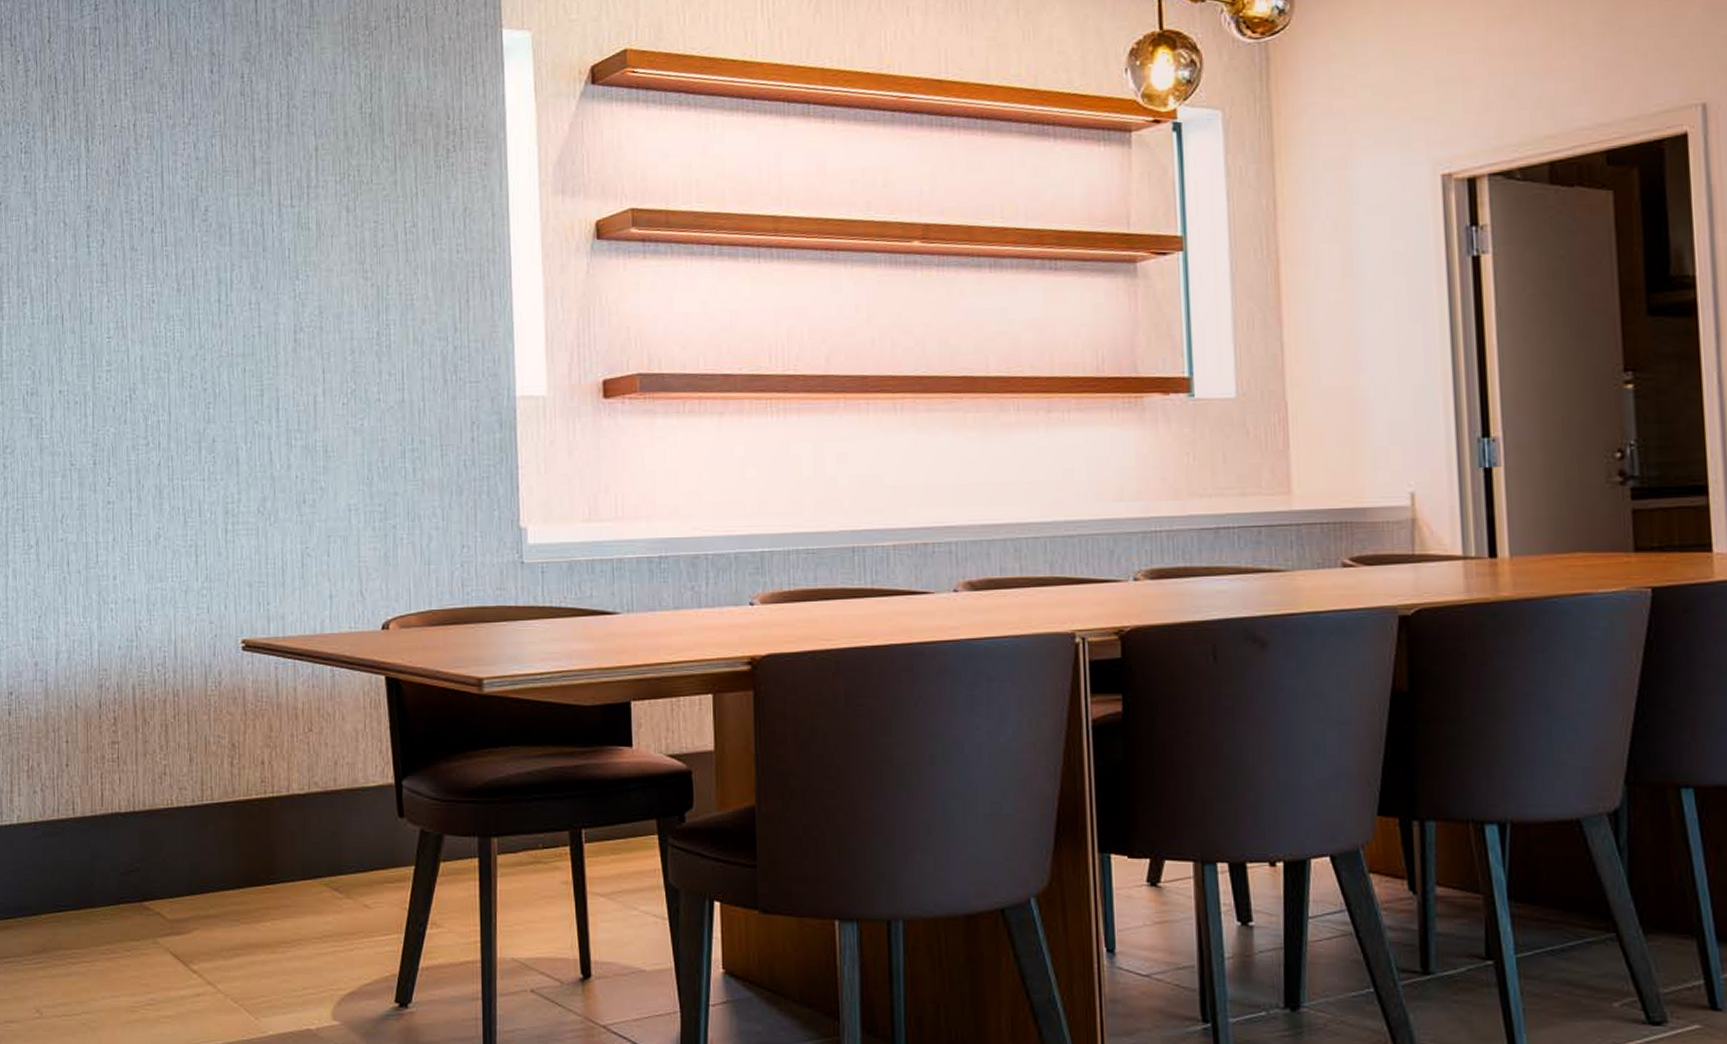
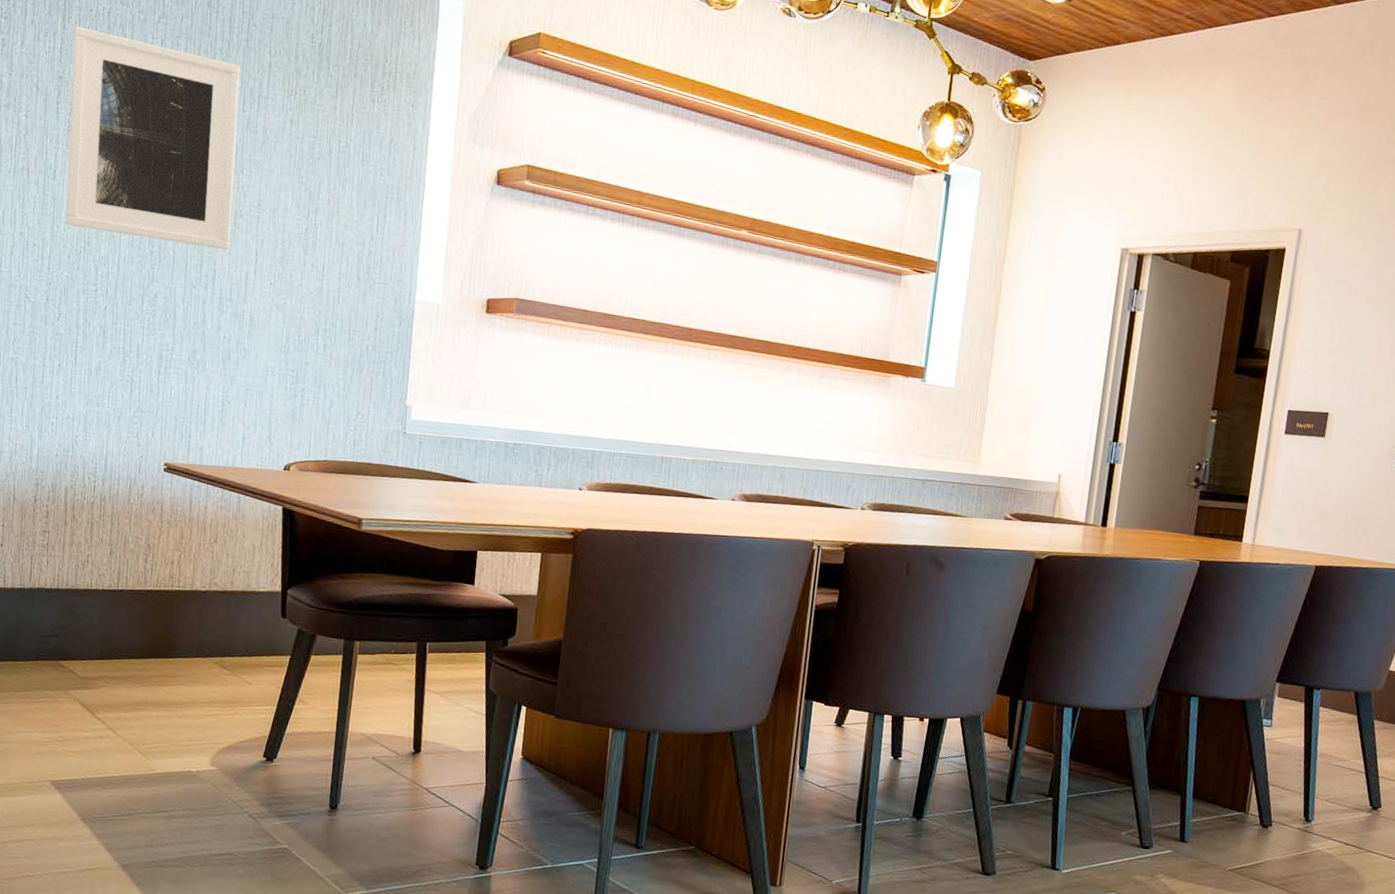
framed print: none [99,146,292,374] -> present [65,26,241,250]

